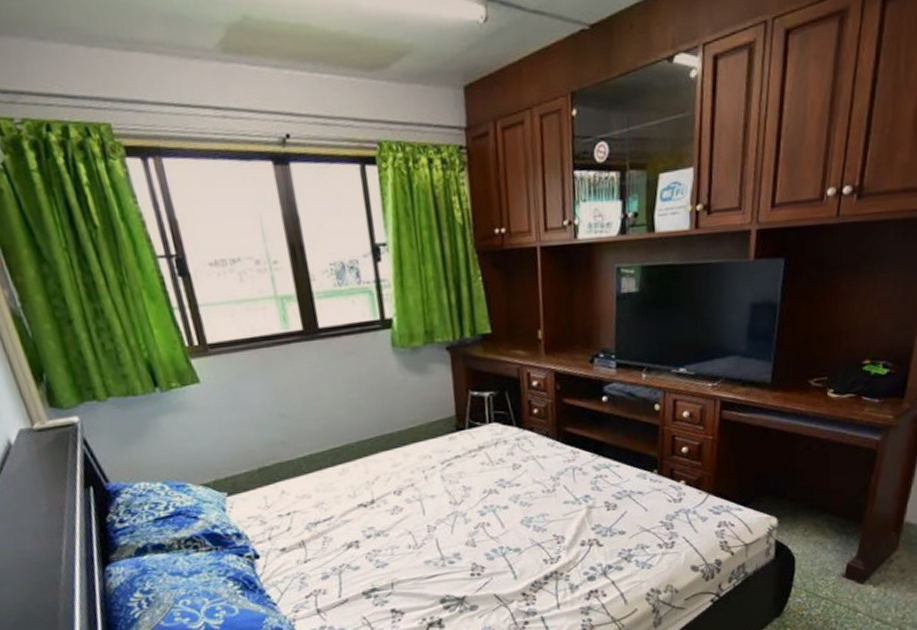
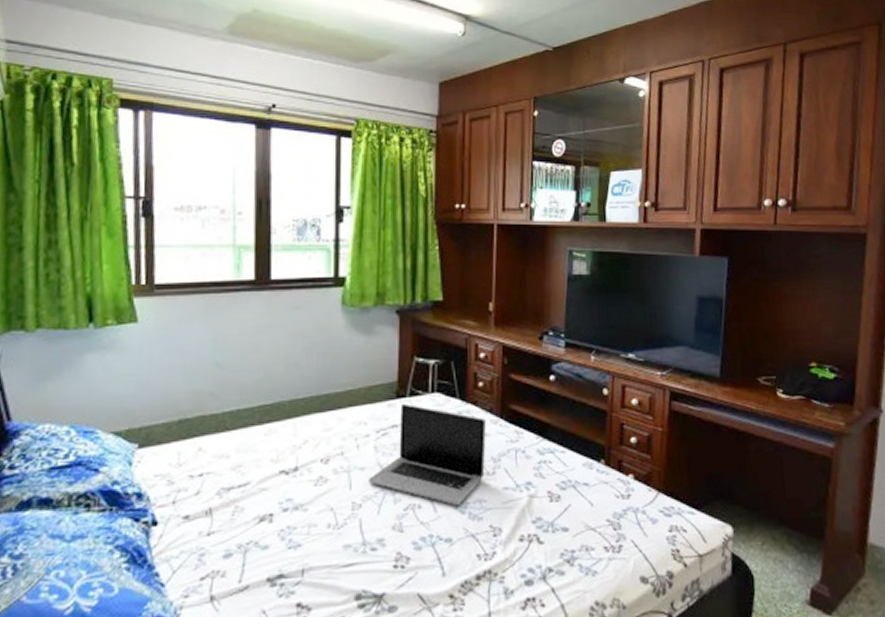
laptop: none [439,435,546,521] -> present [369,403,487,506]

